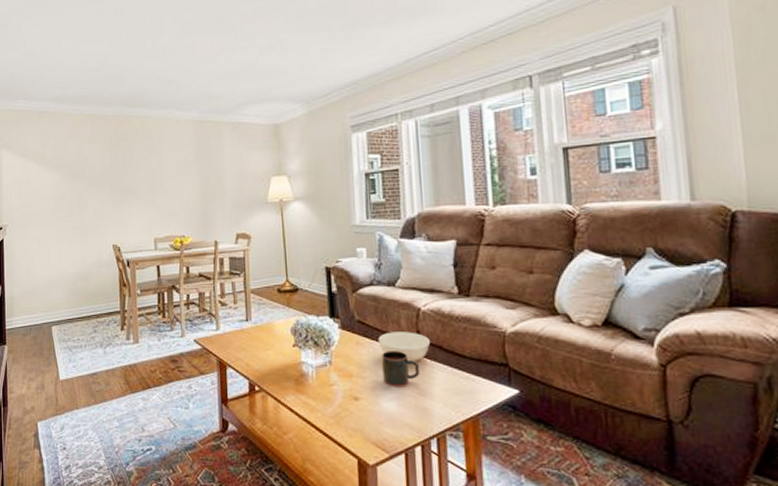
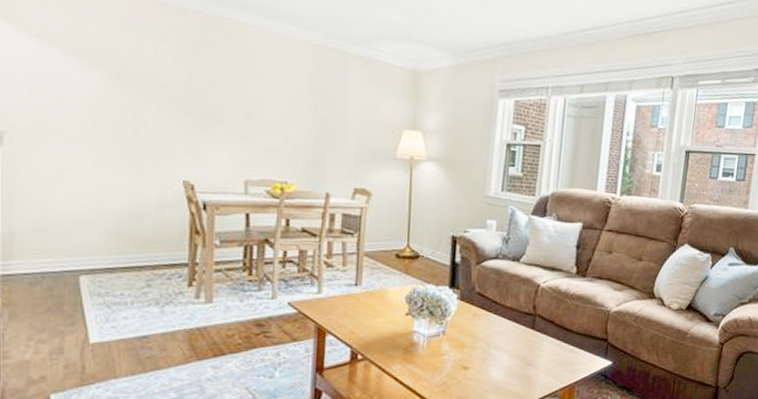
bowl: present [378,331,431,362] -> none [495,305,545,335]
mug: present [381,351,419,387] -> none [494,323,530,358]

